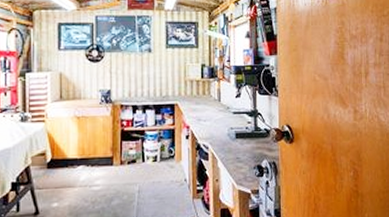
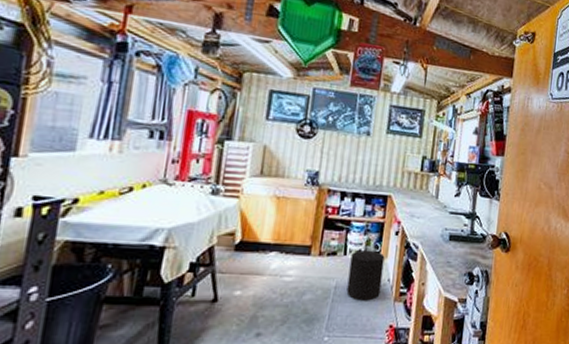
stool: none [149,154,179,201] -> present [346,249,385,301]

